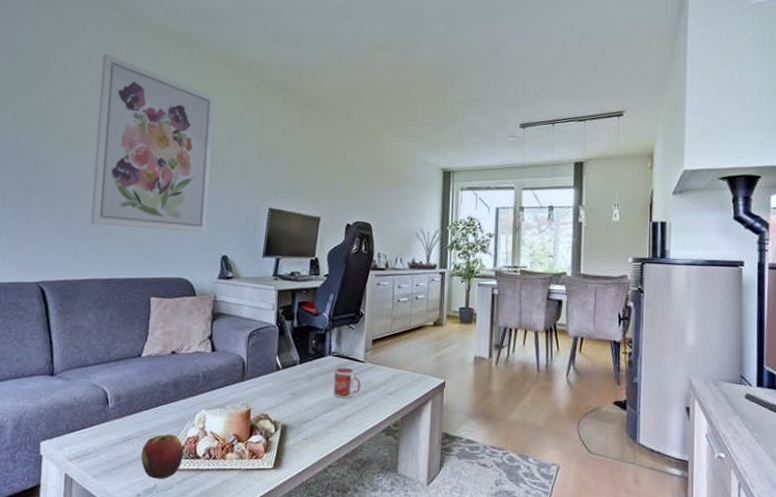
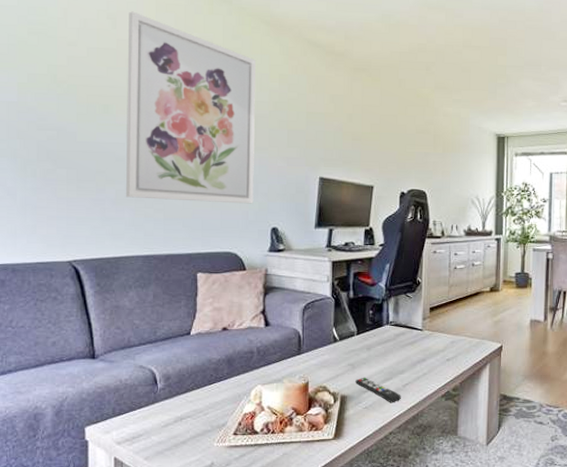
apple: present [141,434,184,479] -> none [195,412,240,457]
remote control: none [296,407,341,436] -> present [355,377,401,403]
mug: present [334,367,361,399] -> none [393,336,420,367]

